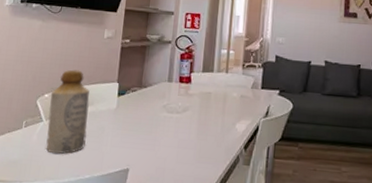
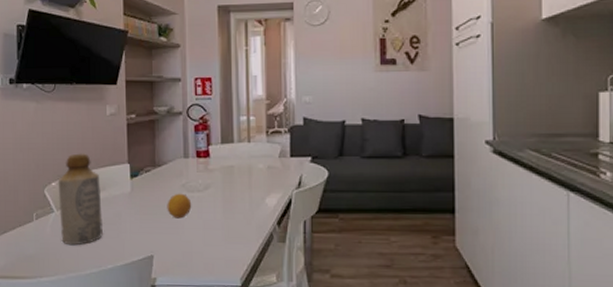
fruit: none [147,113,170,137] -> present [167,193,192,219]

